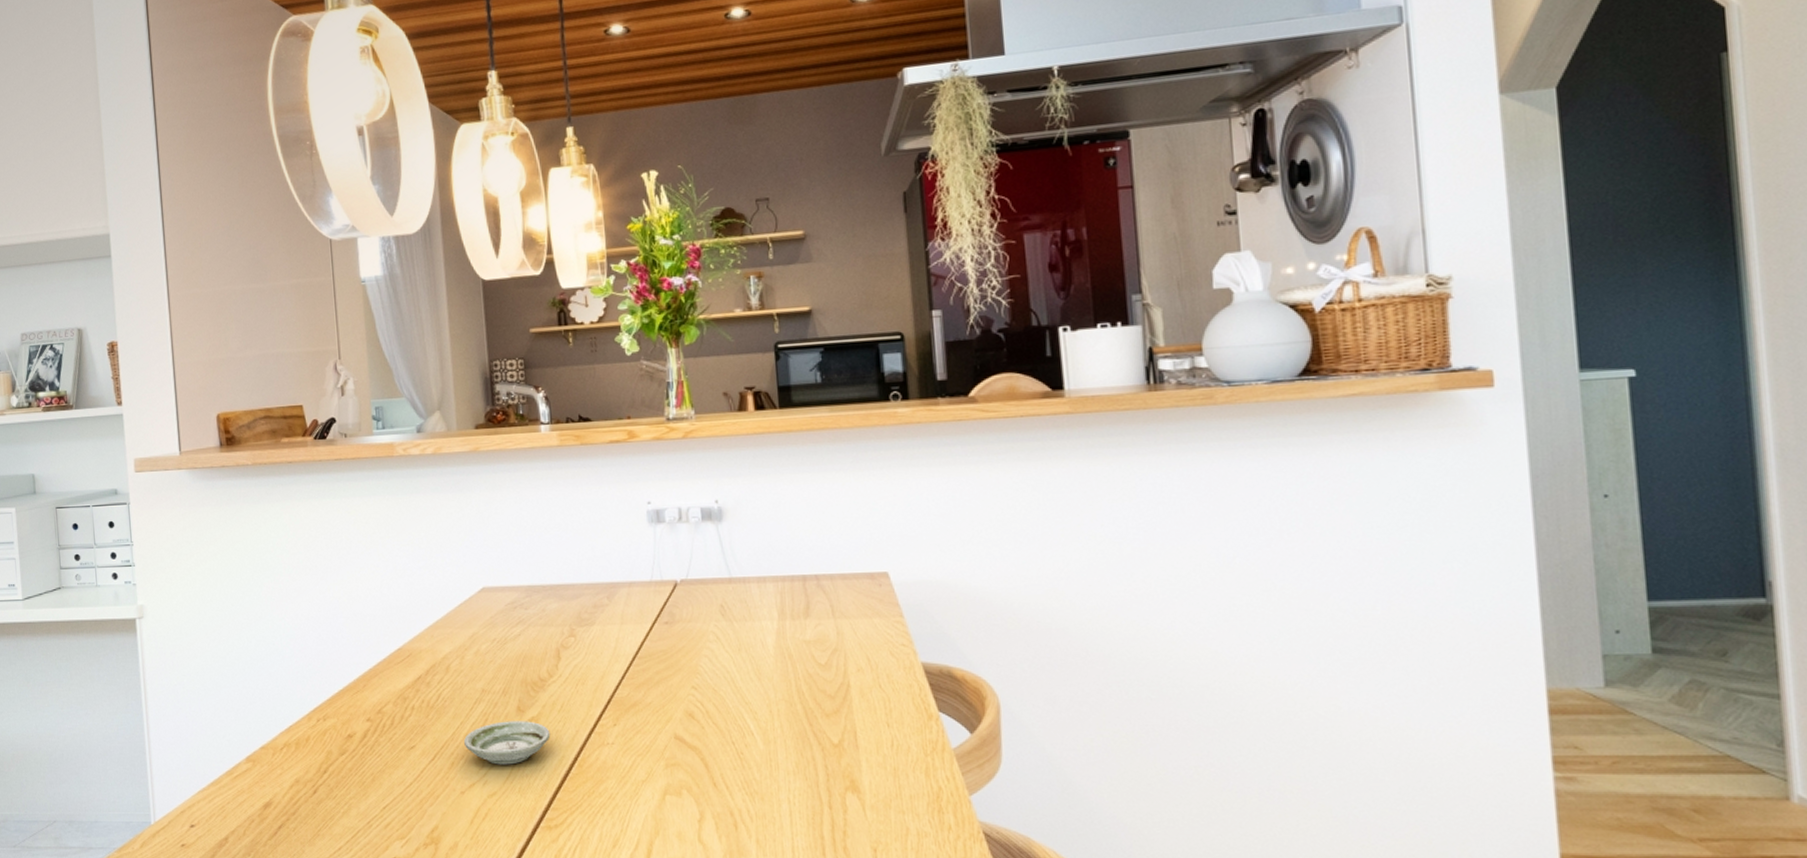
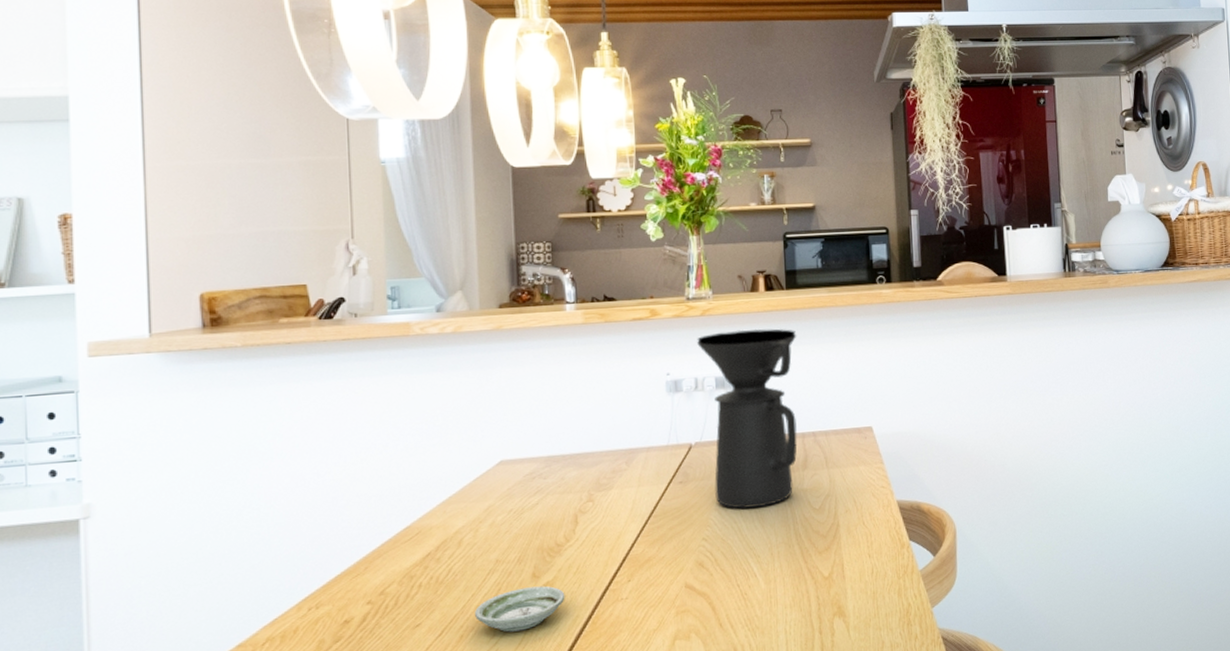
coffee maker: none [679,454,797,657] -> present [697,329,797,509]

